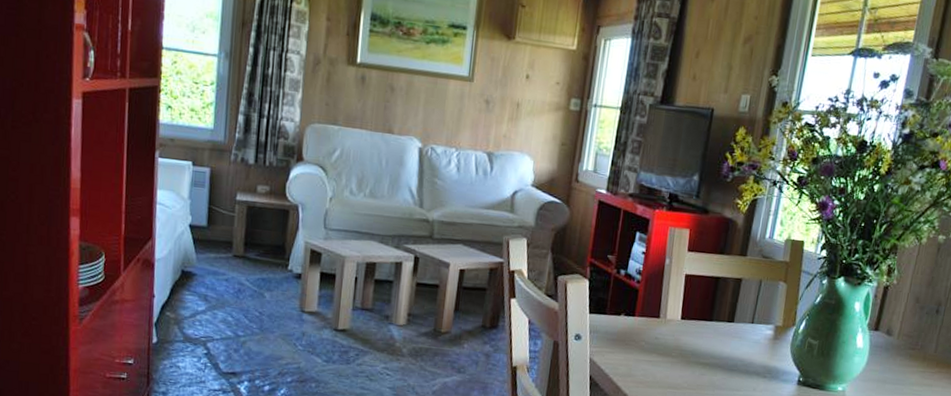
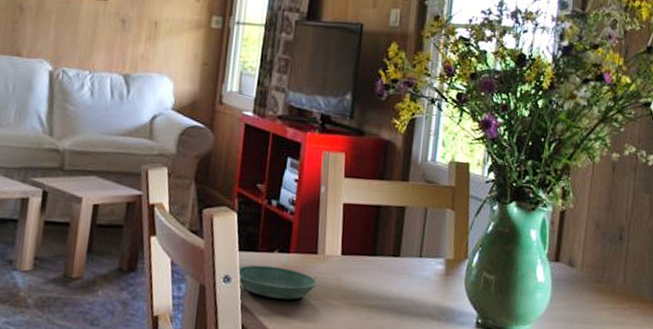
saucer: none [587,325,658,357] -> present [237,264,317,300]

